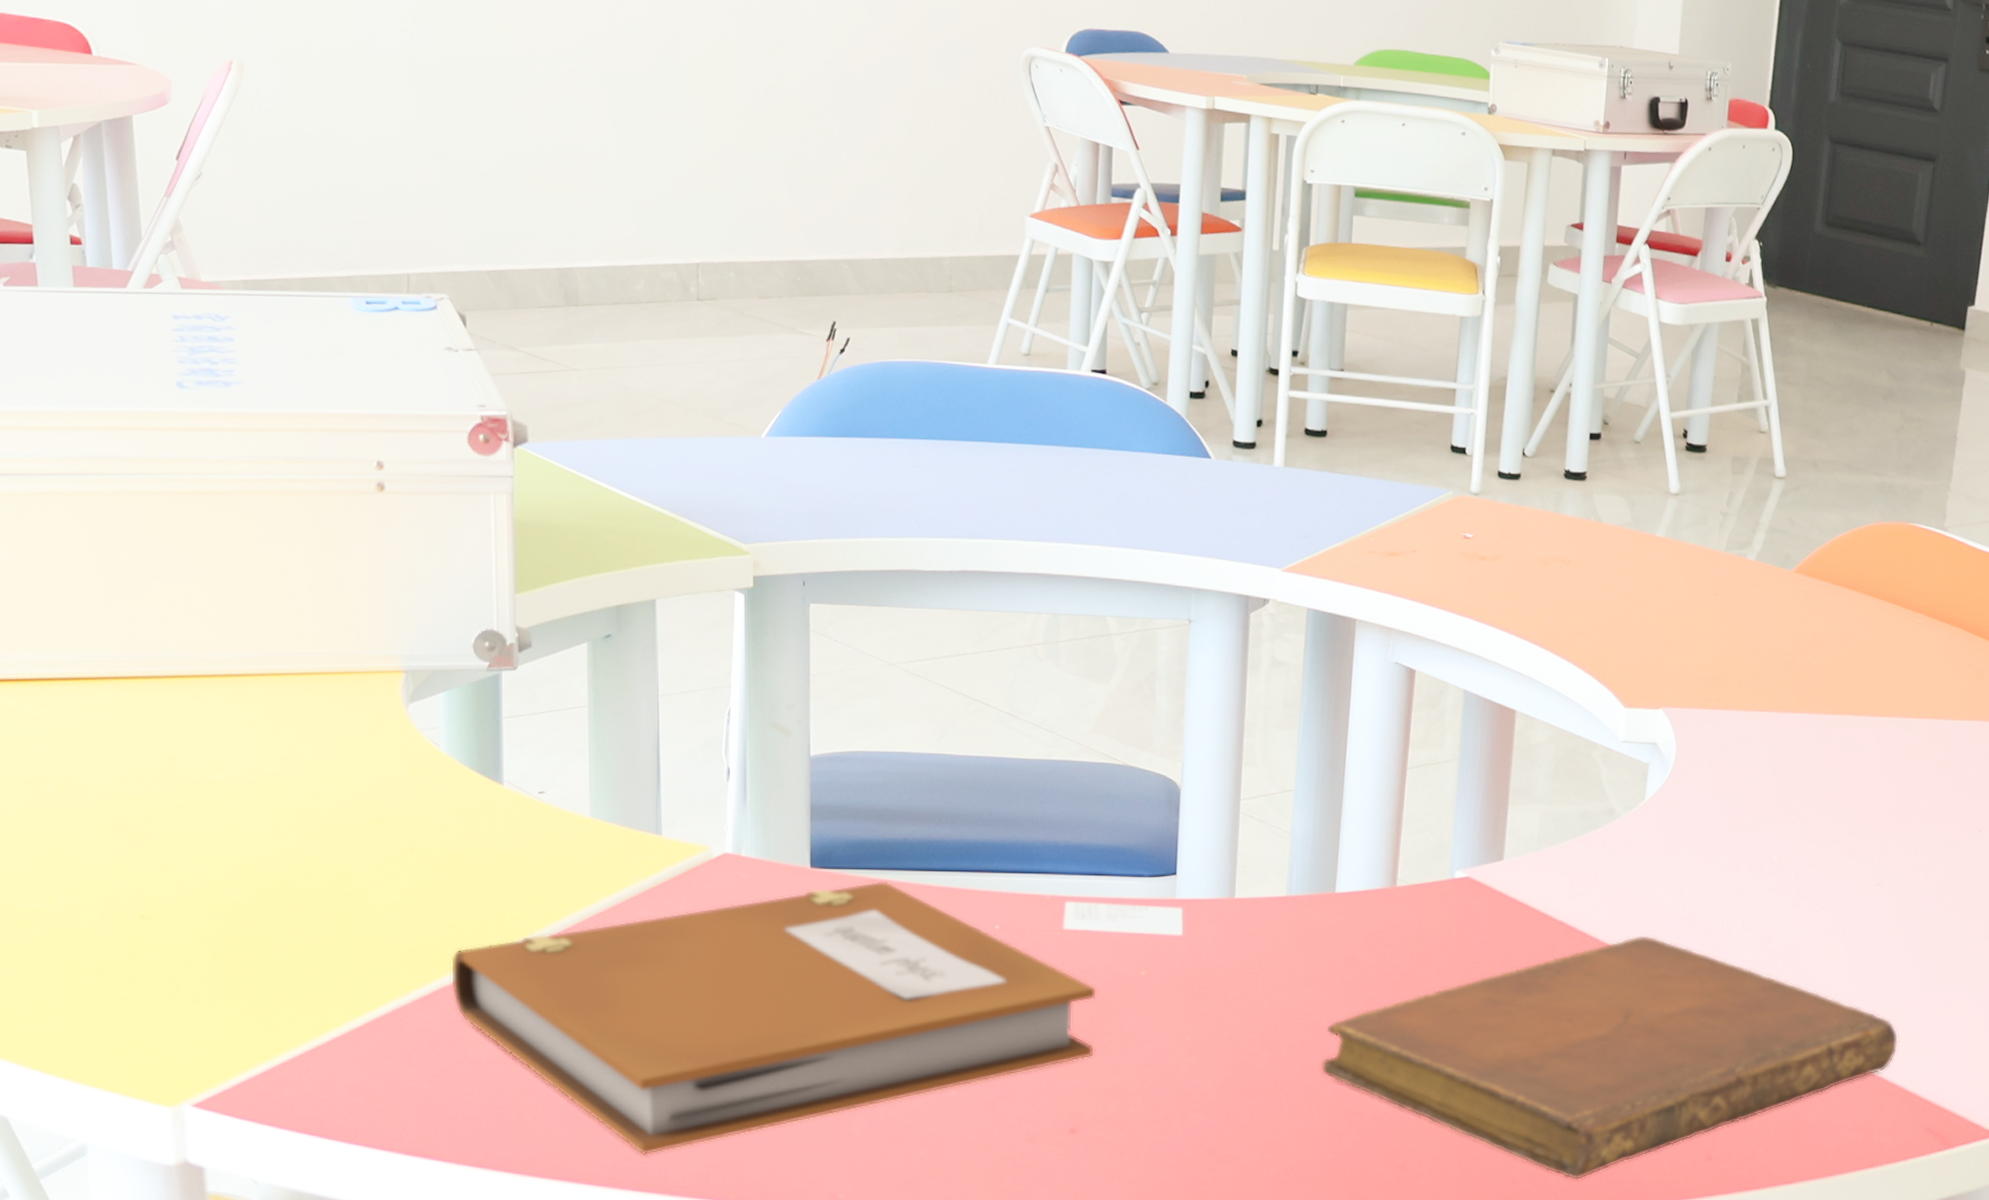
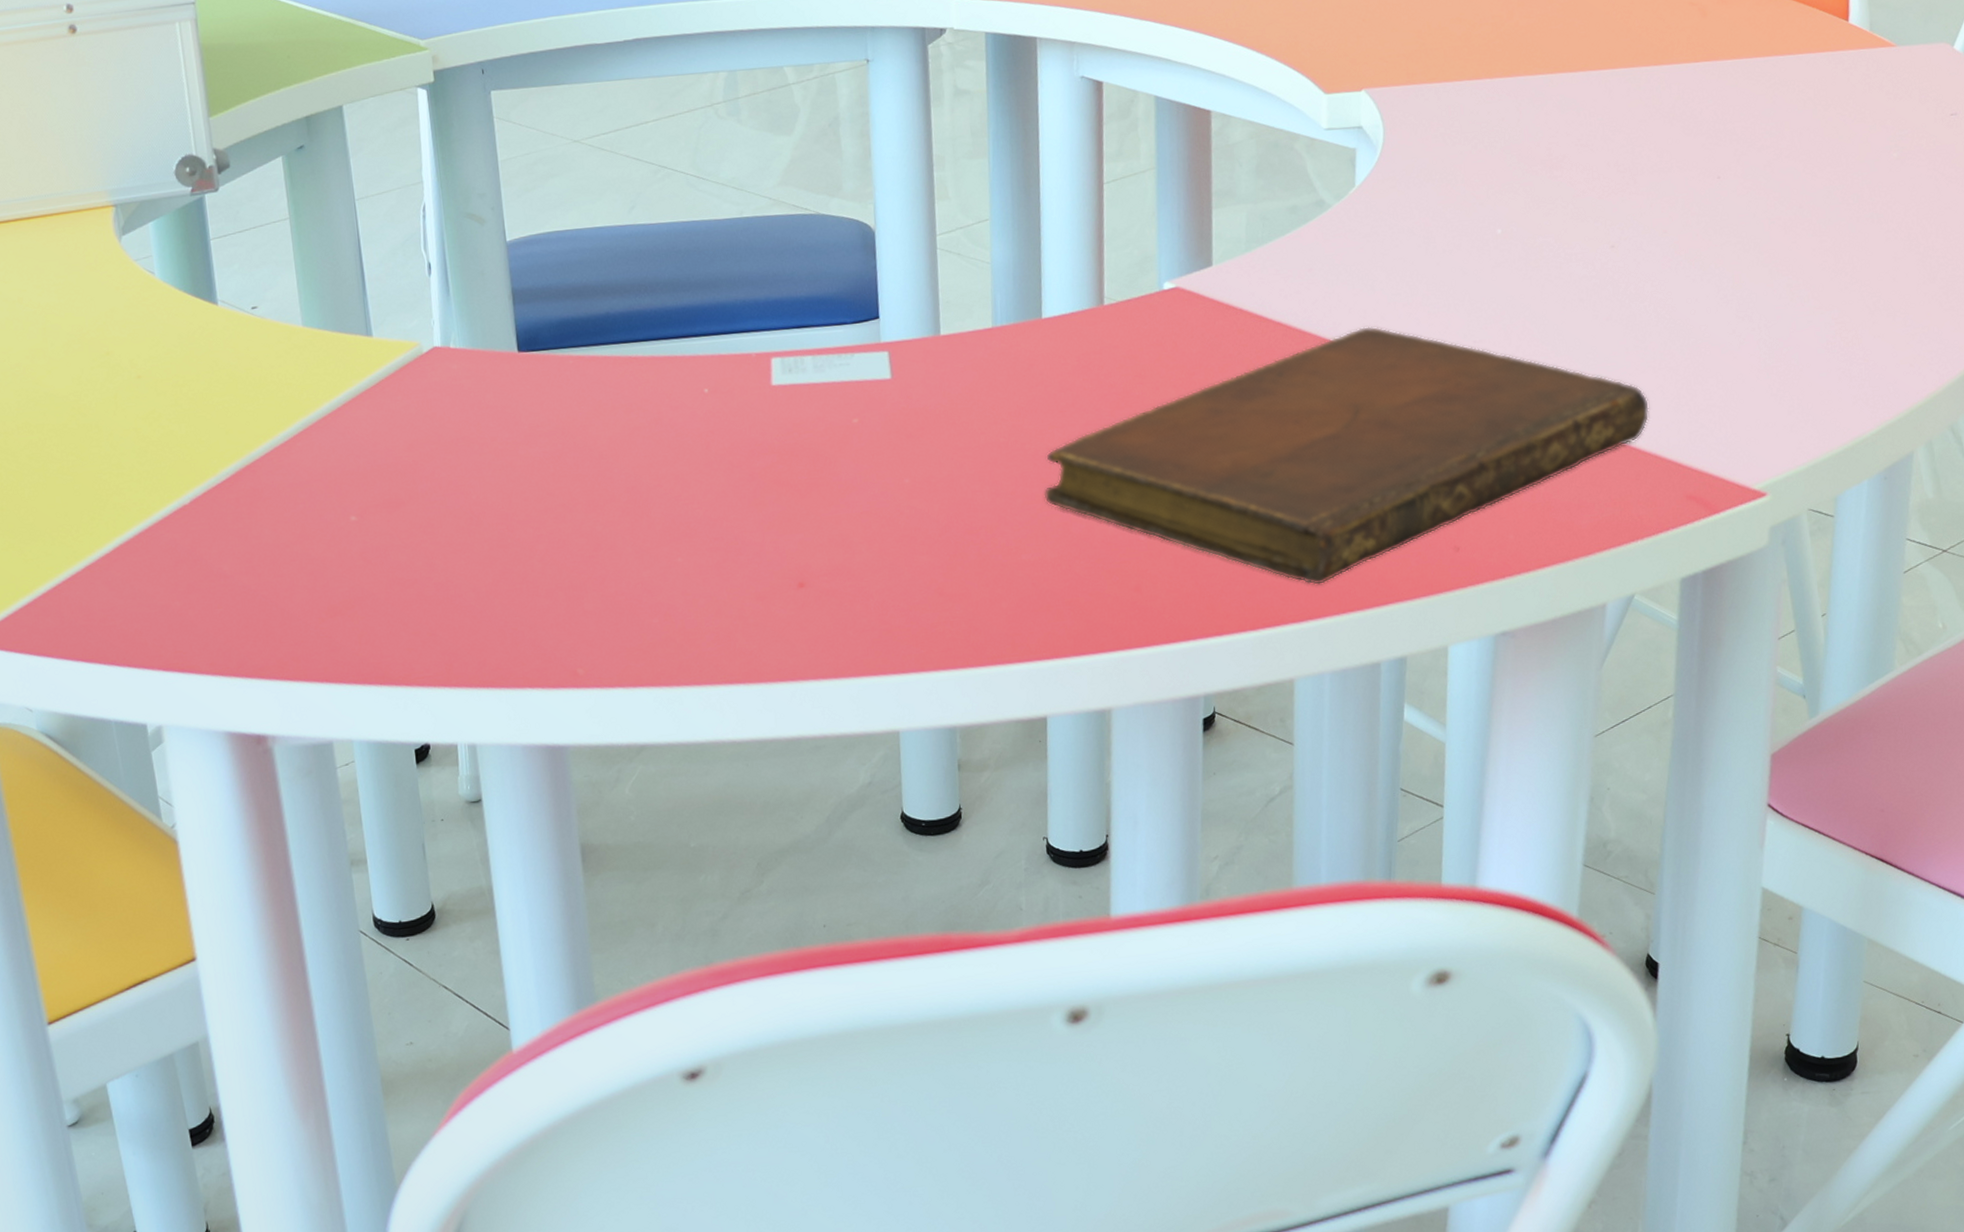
notebook: present [450,881,1096,1156] -> none [186,357,813,651]

